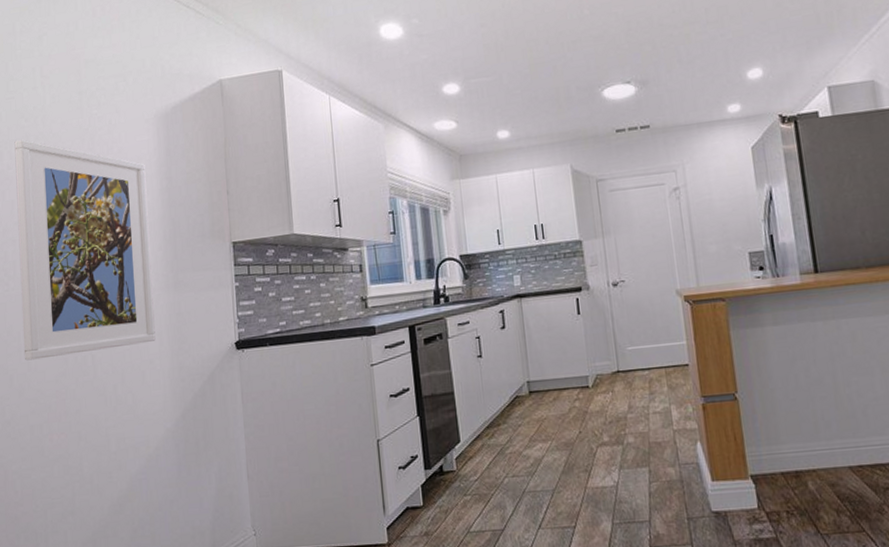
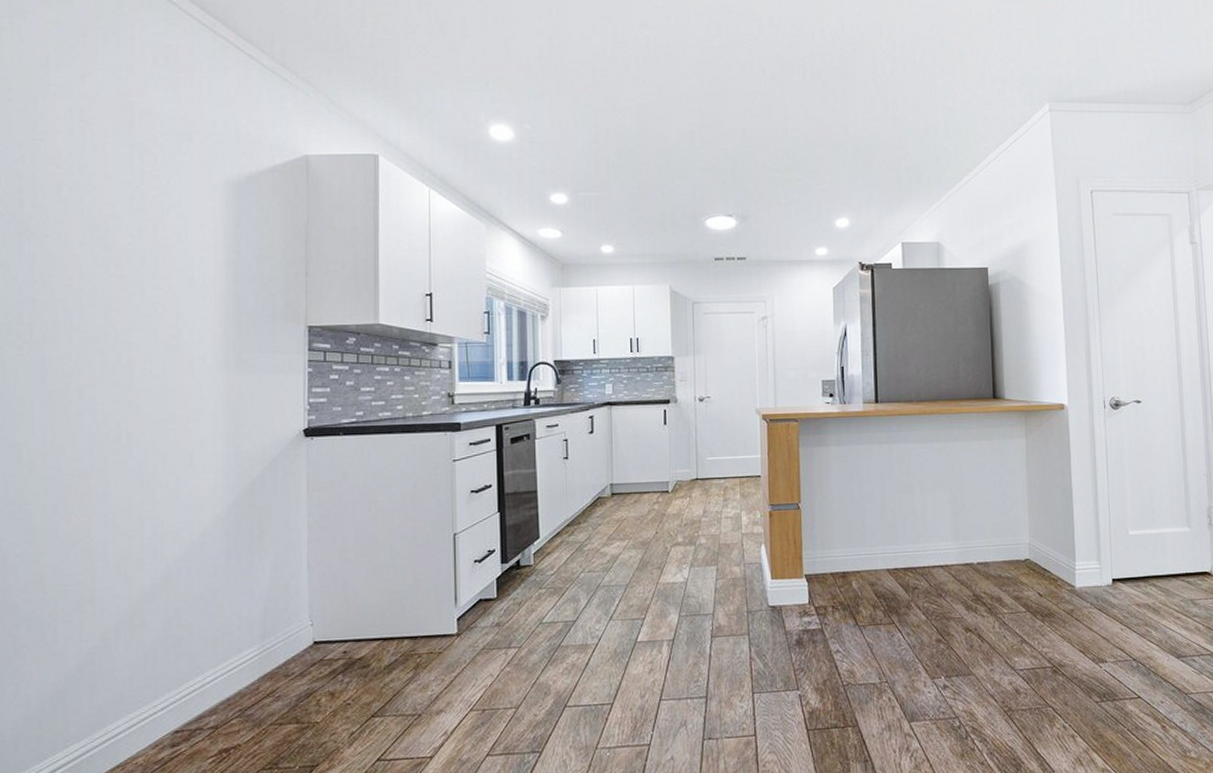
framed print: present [14,139,156,361] -> none [38,188,209,434]

